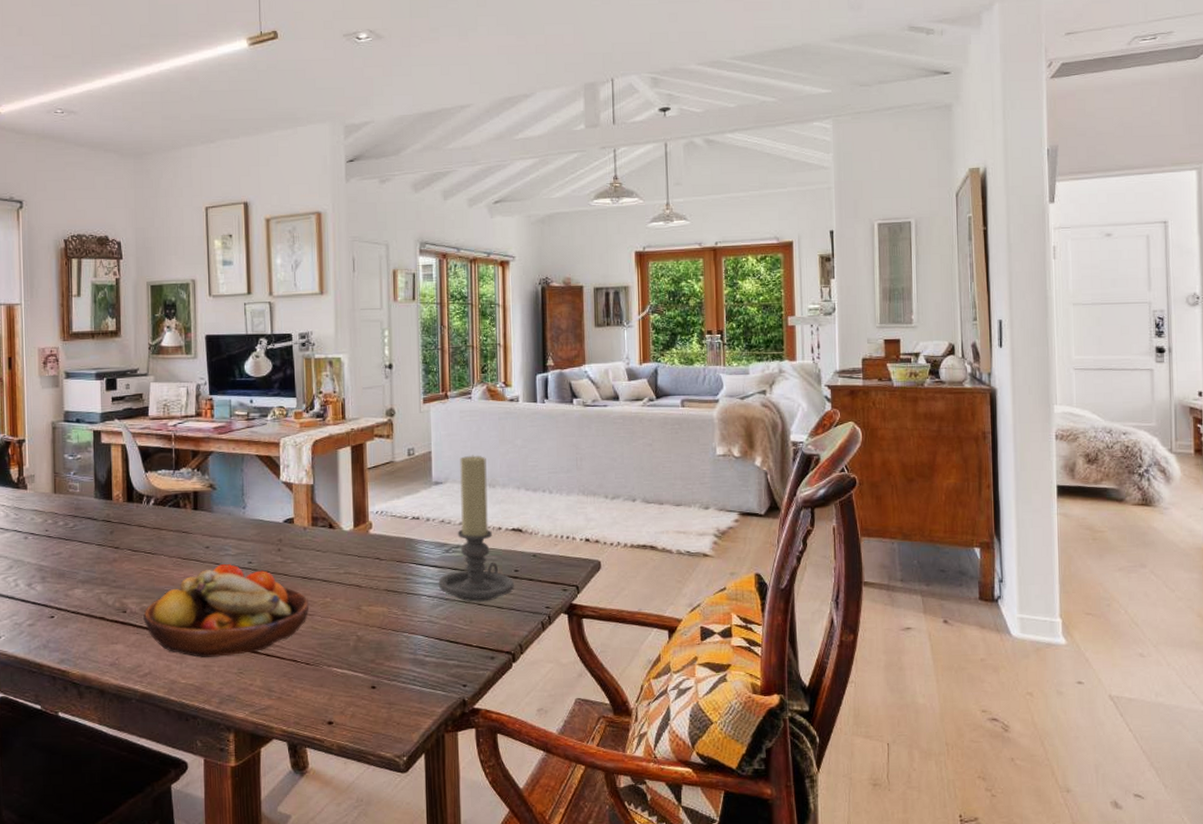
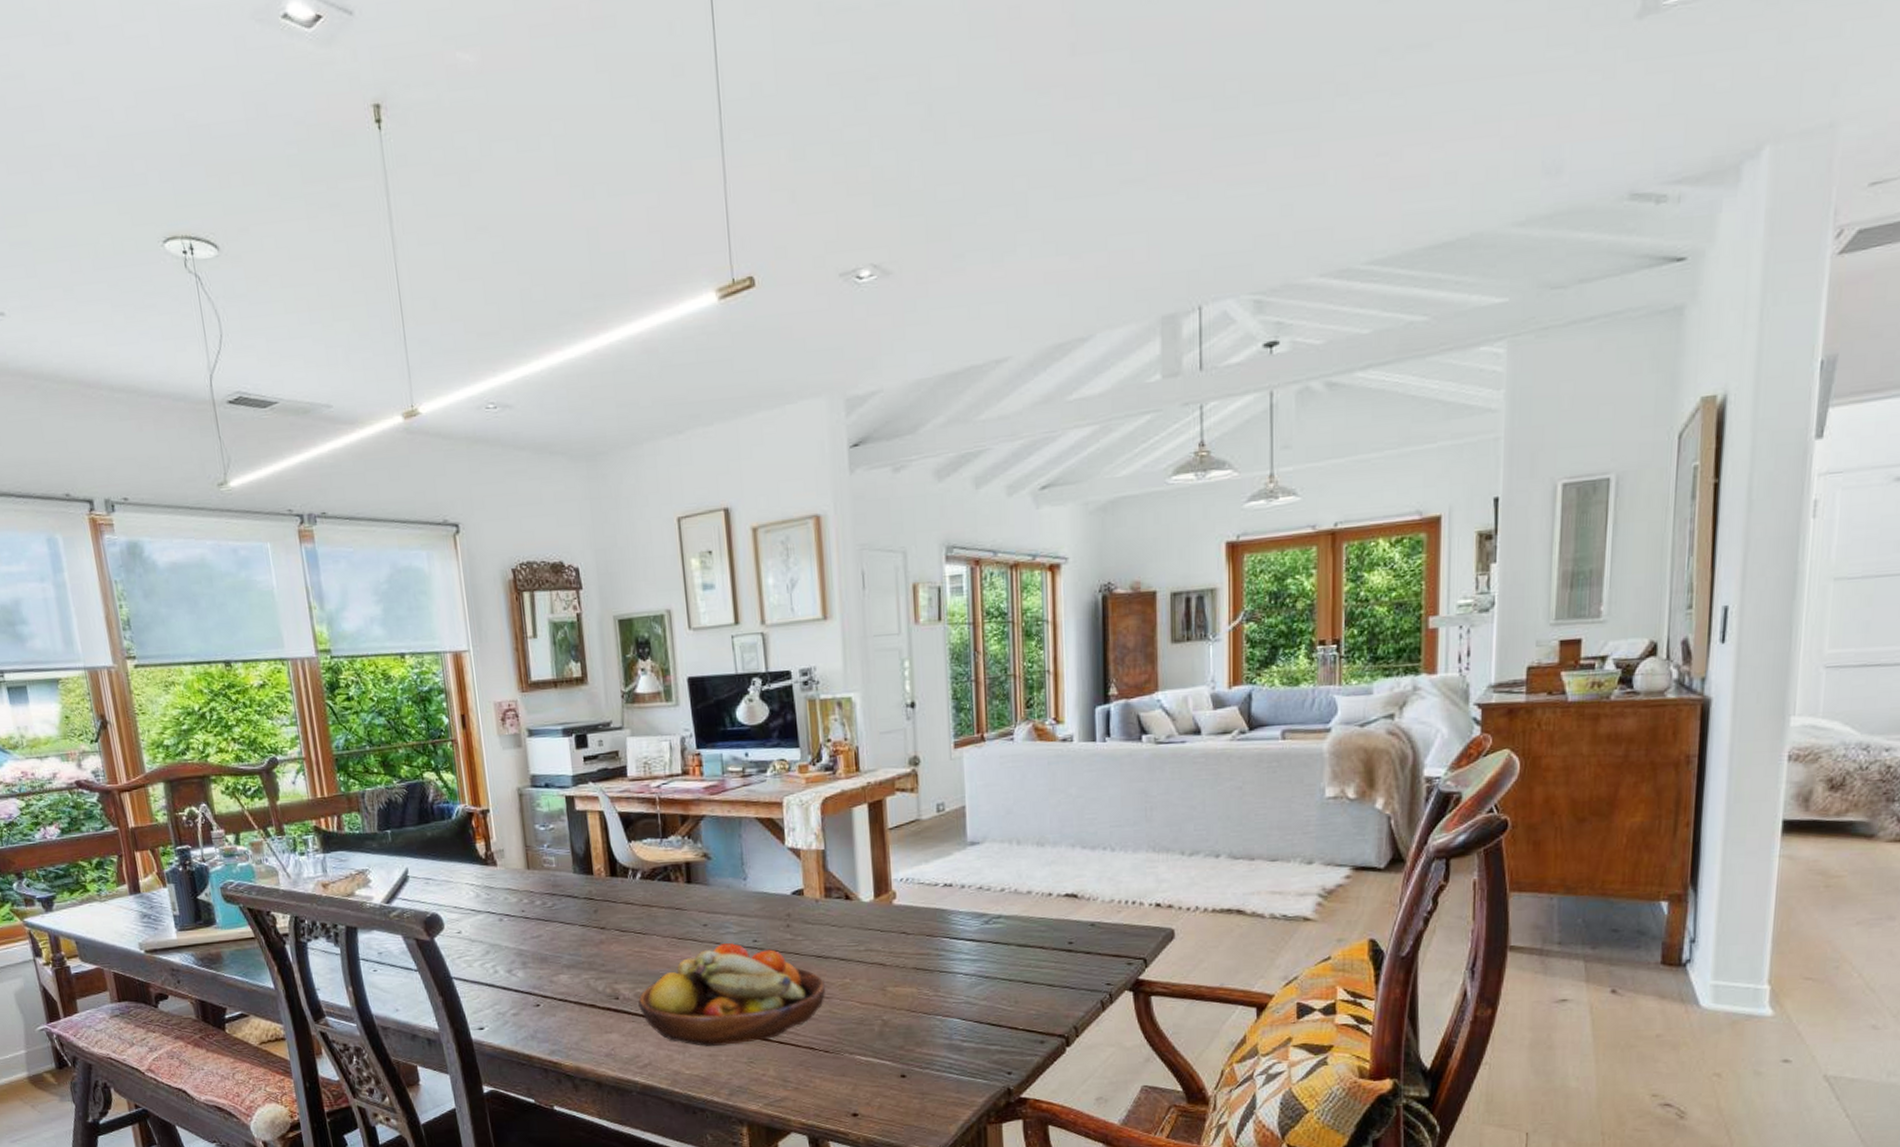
candle holder: present [438,455,515,602] -> none [976,808,1069,980]

